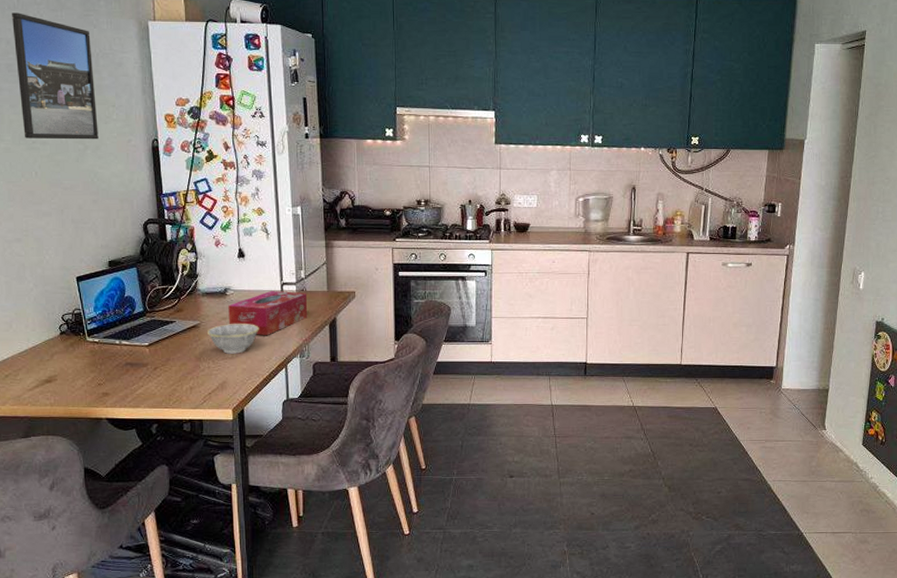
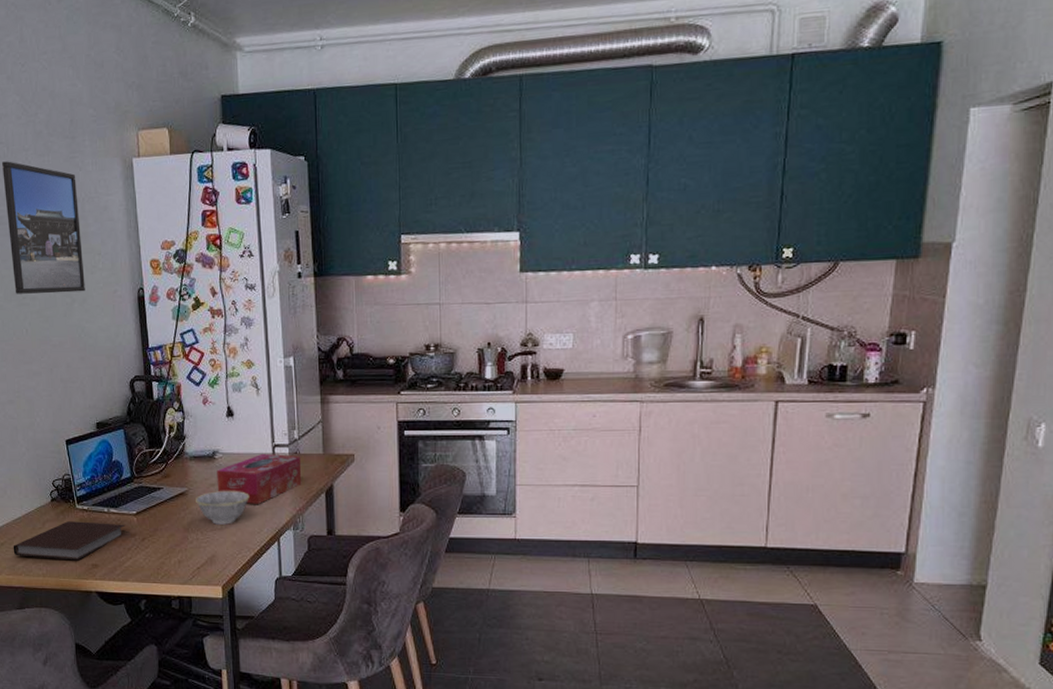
notebook: none [18,353,138,390] -> present [13,521,126,561]

